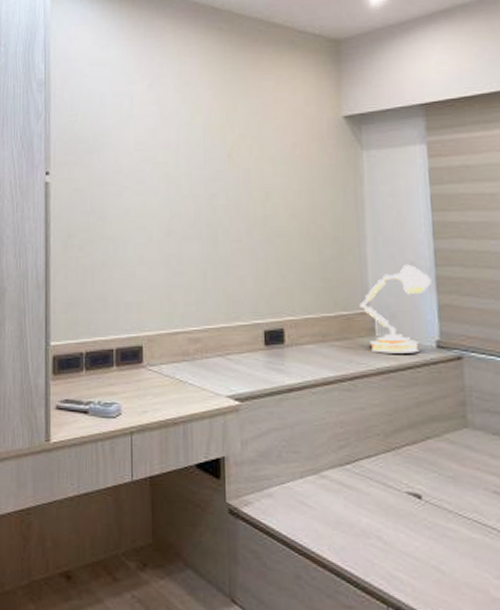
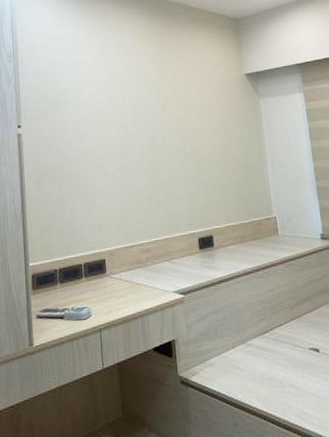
desk lamp: present [359,264,431,353] -> none [265,179,314,247]

